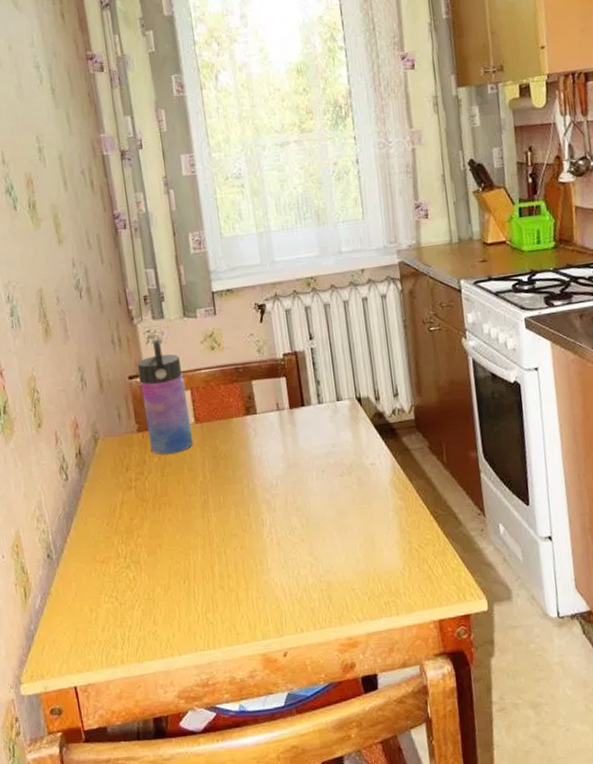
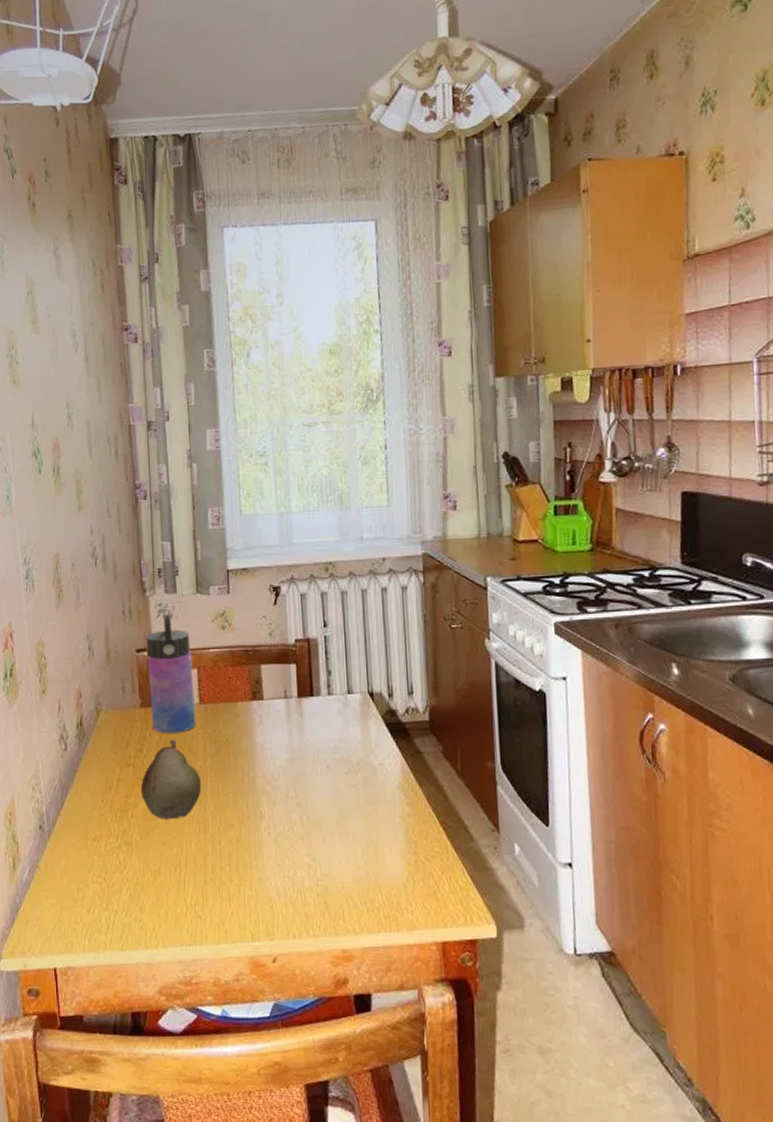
fruit: none [144,459,204,536] -> present [140,739,202,820]

